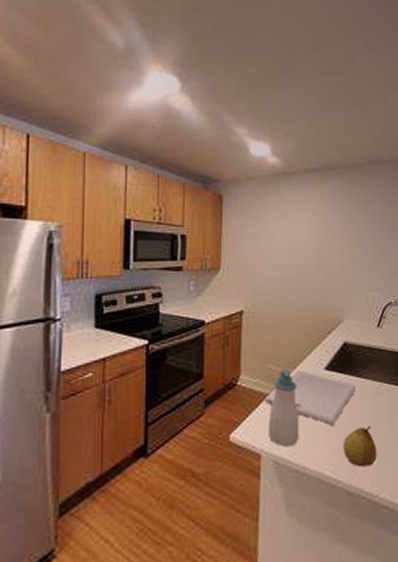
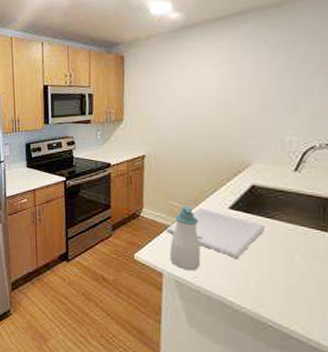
fruit: present [342,425,377,468] -> none [247,263,288,301]

